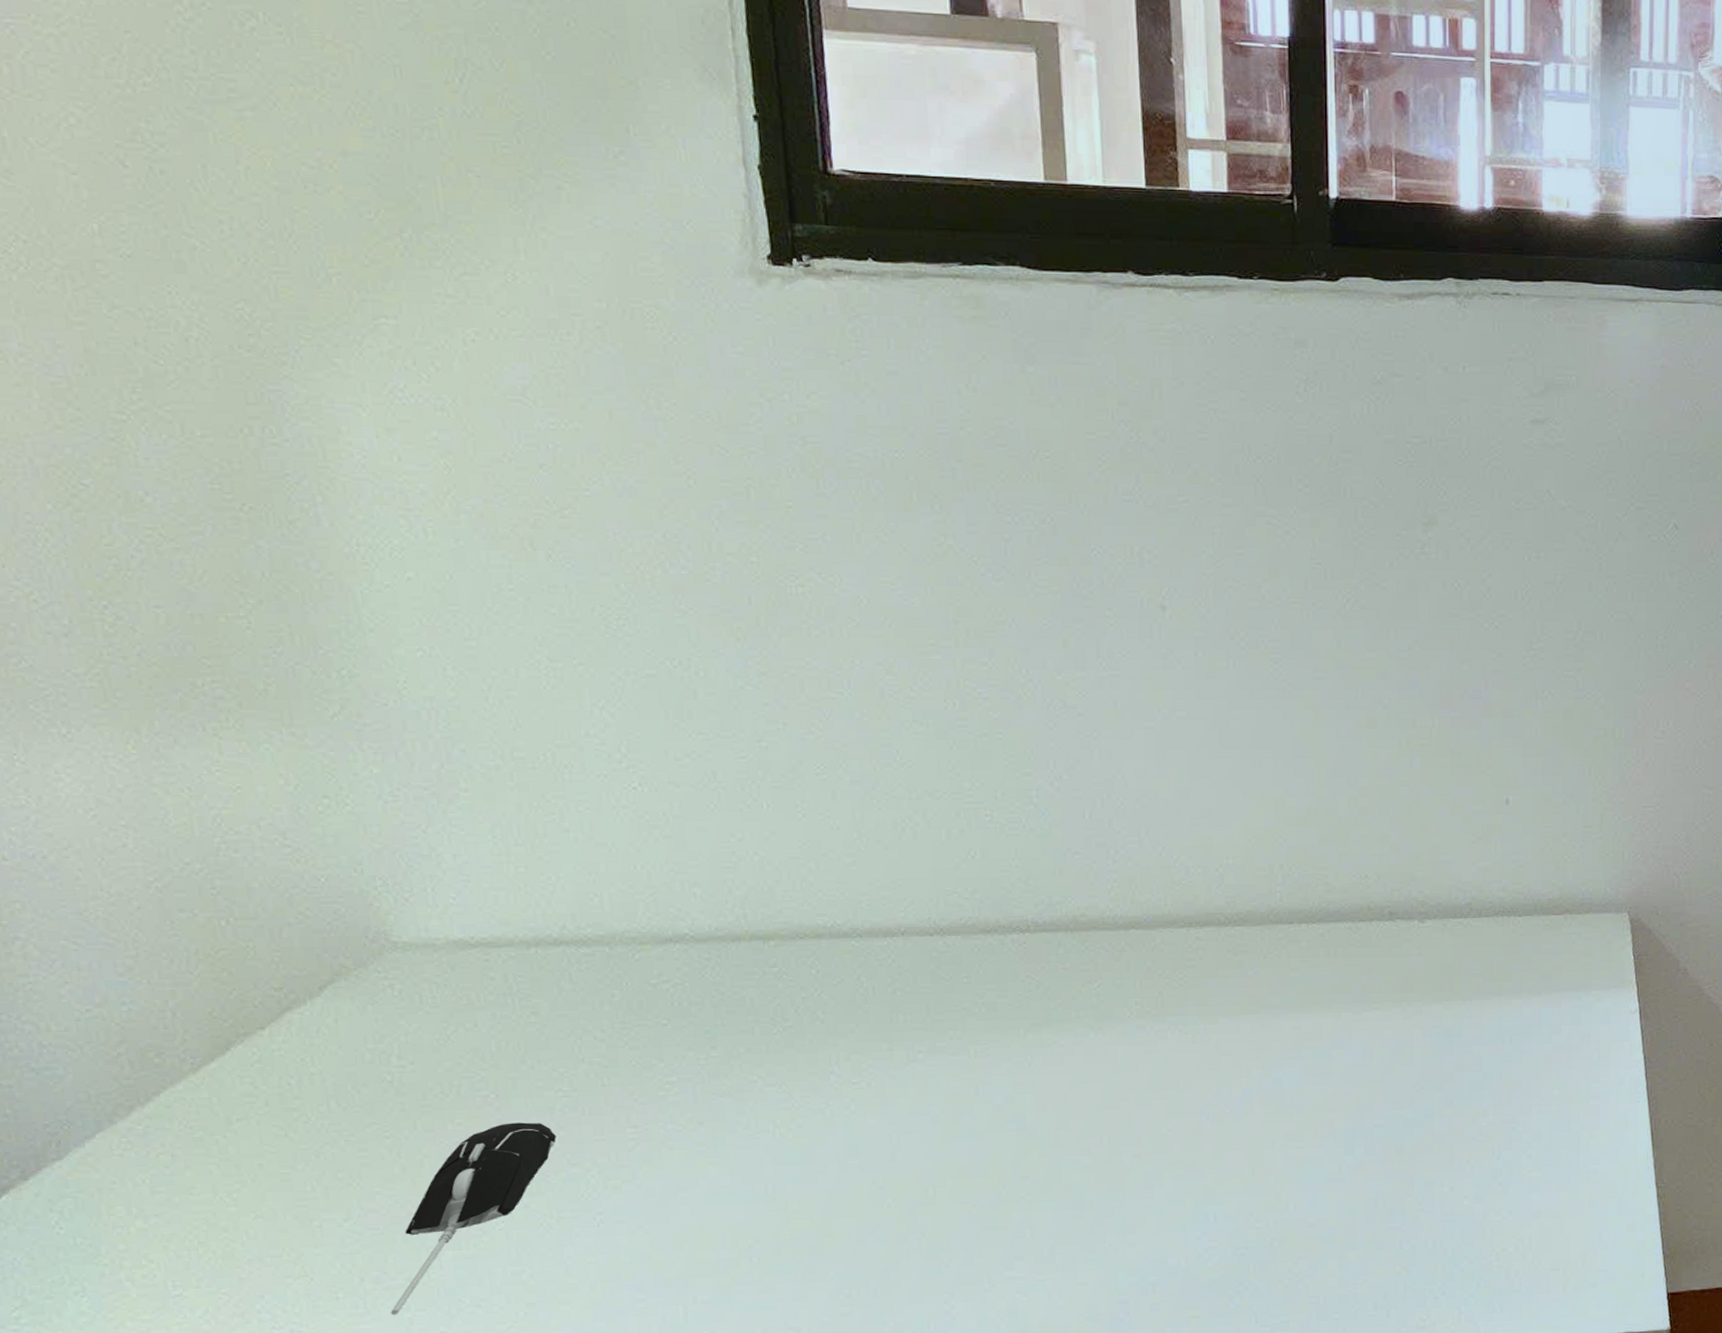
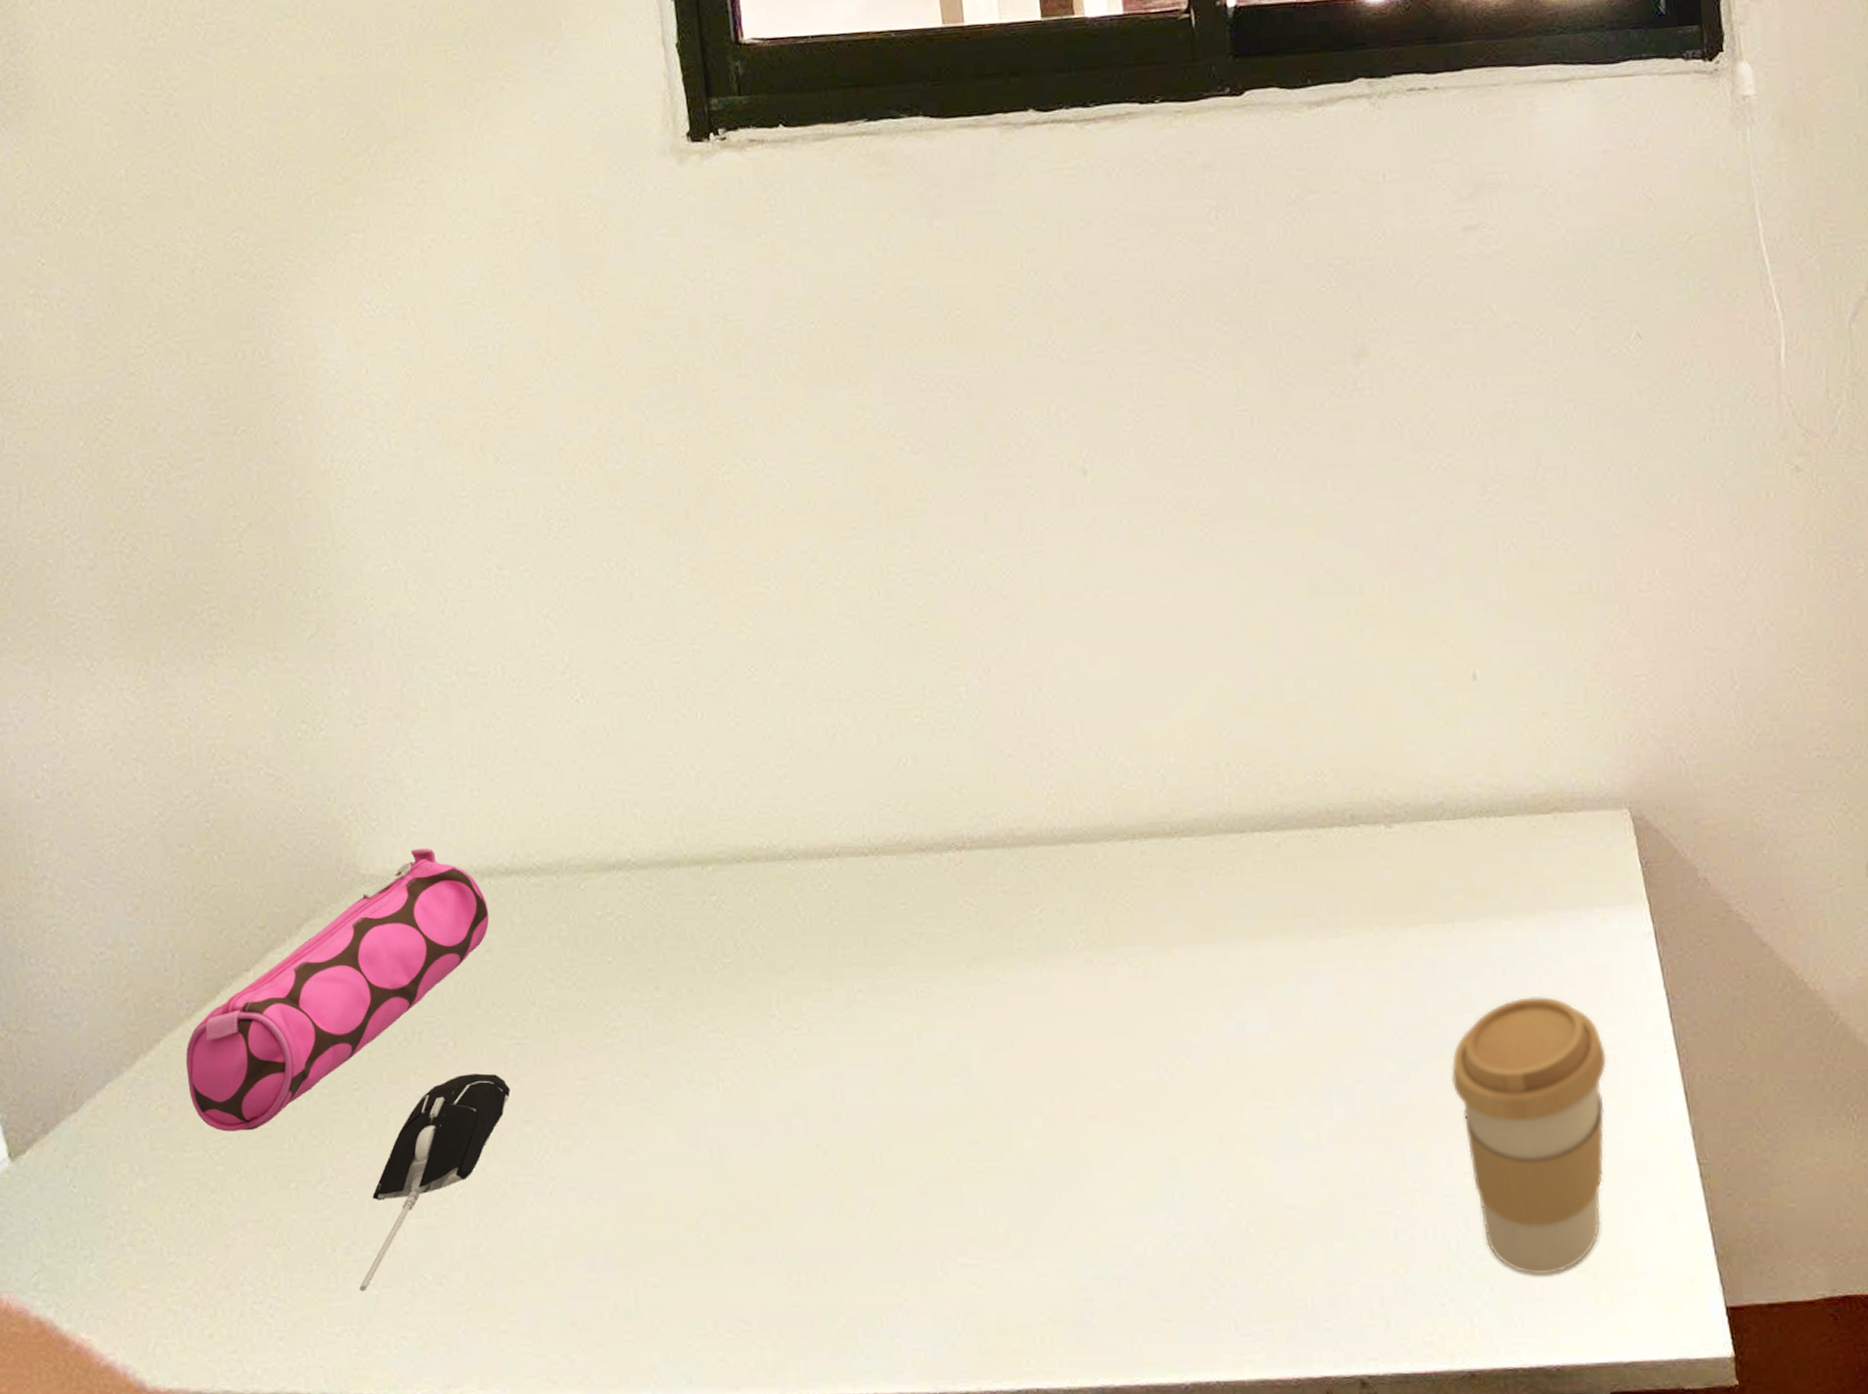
pencil case: none [190,918,536,1176] -> present [185,847,490,1132]
coffee cup: none [1458,1059,1590,1274] -> present [1451,997,1607,1275]

